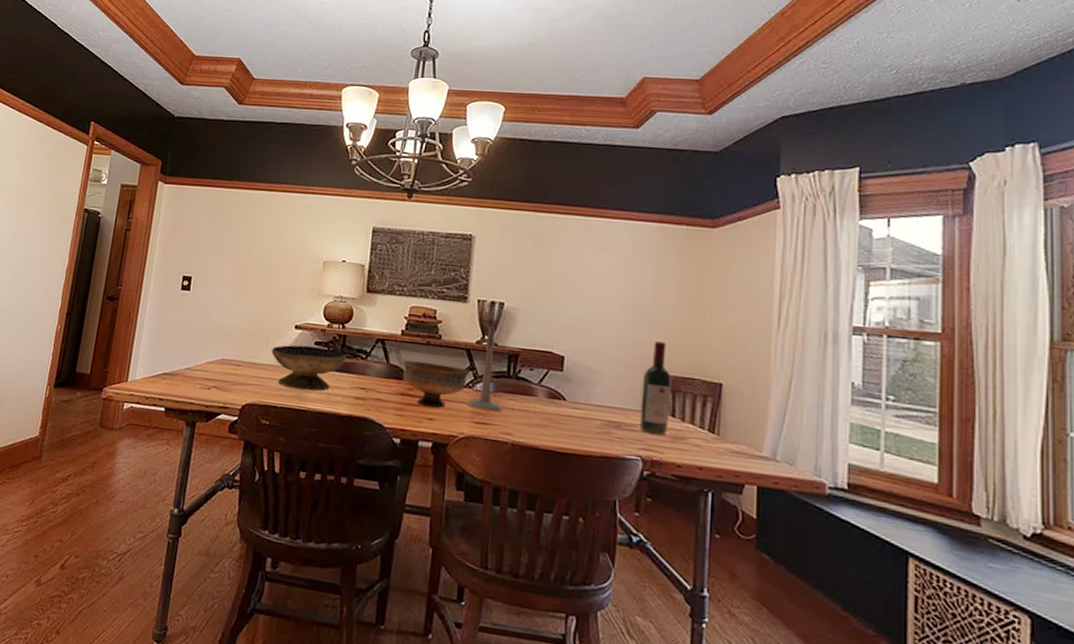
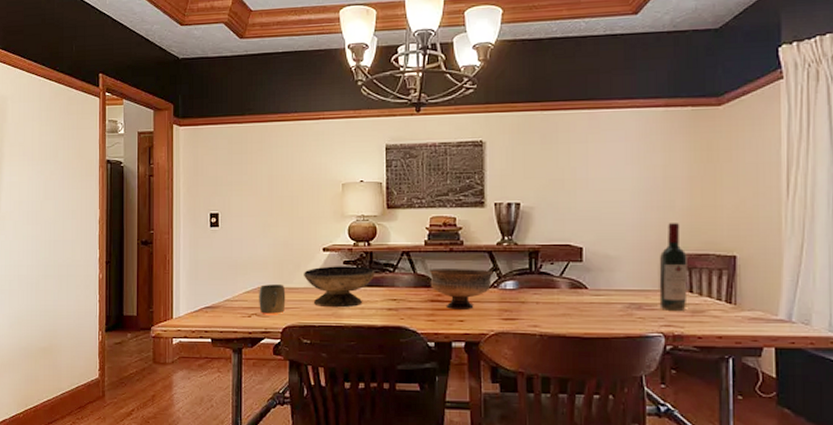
mug: none [220,356,251,390] -> present [259,284,286,314]
candlestick: present [465,326,503,413] -> none [492,226,529,307]

